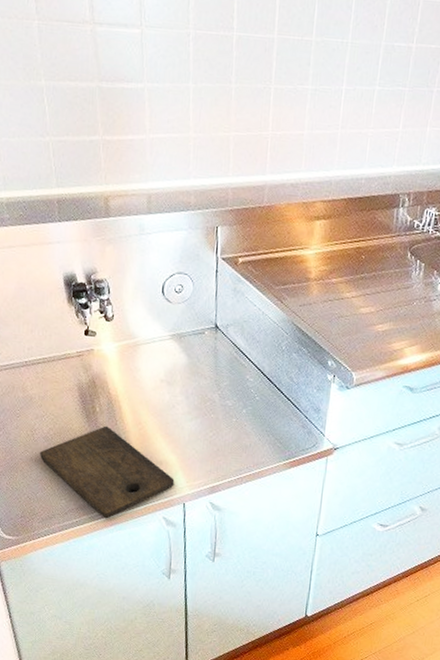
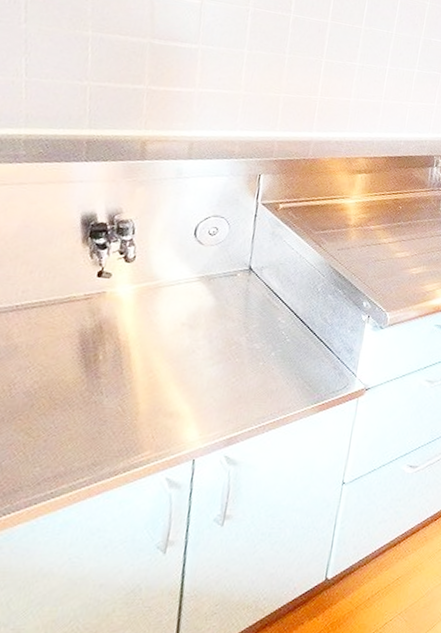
cutting board: present [40,425,175,519] -> none [15,375,185,486]

